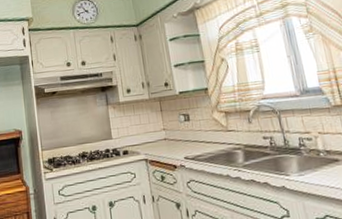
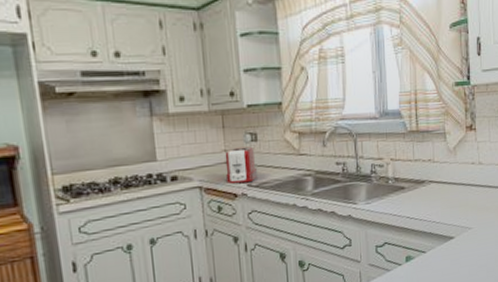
toaster: none [164,125,193,157] -> present [225,146,258,185]

